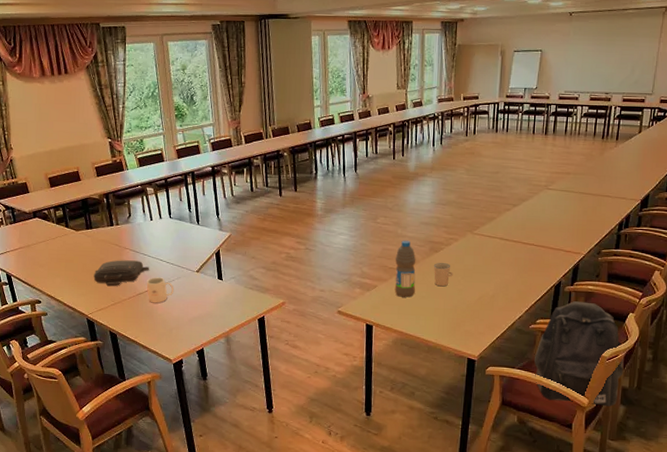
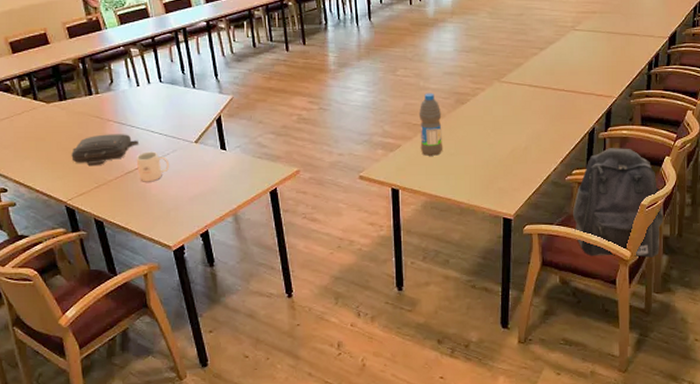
cup: present [433,262,453,287] -> none [460,114,482,142]

